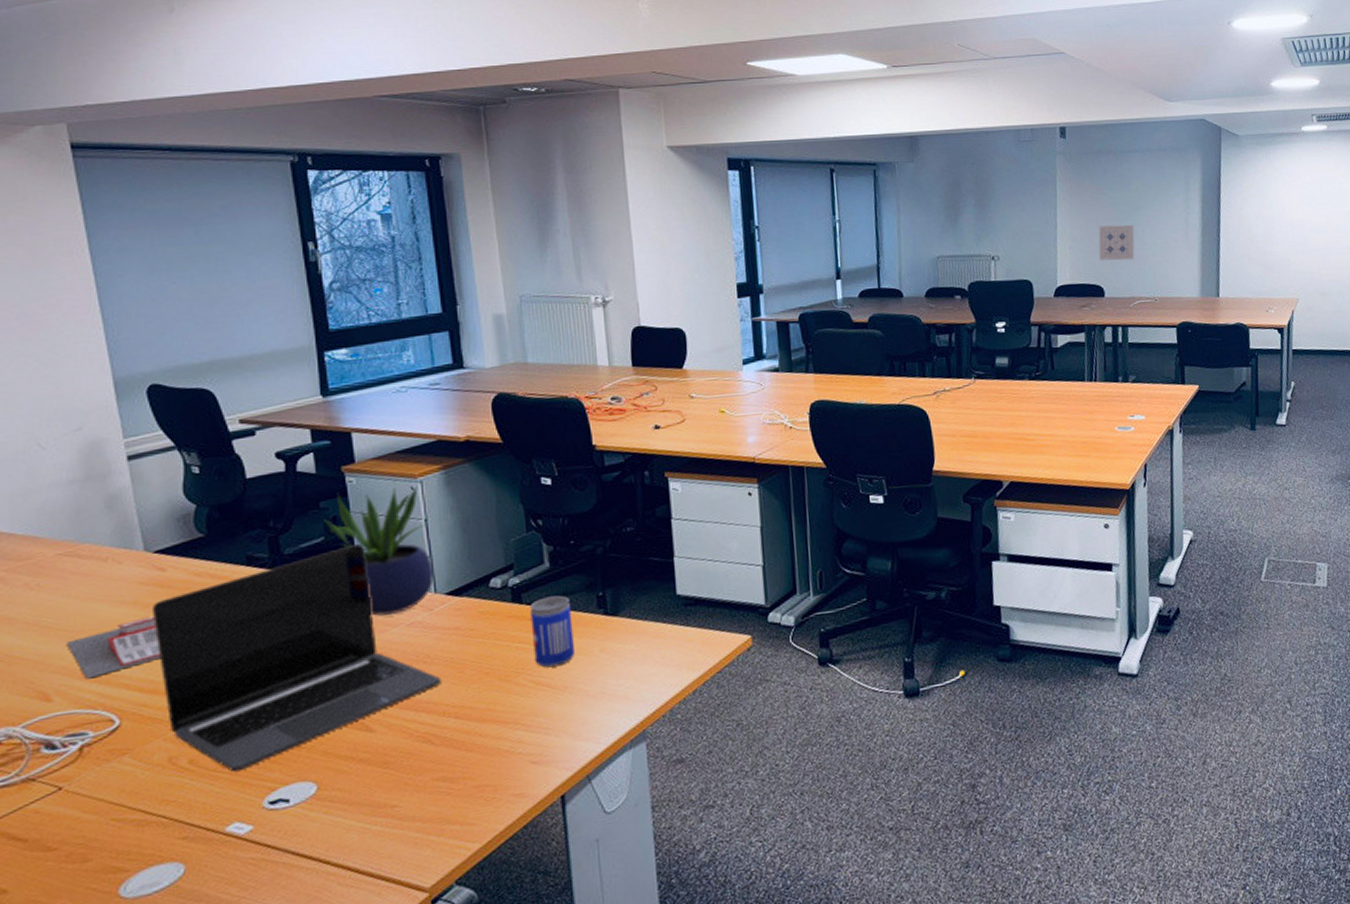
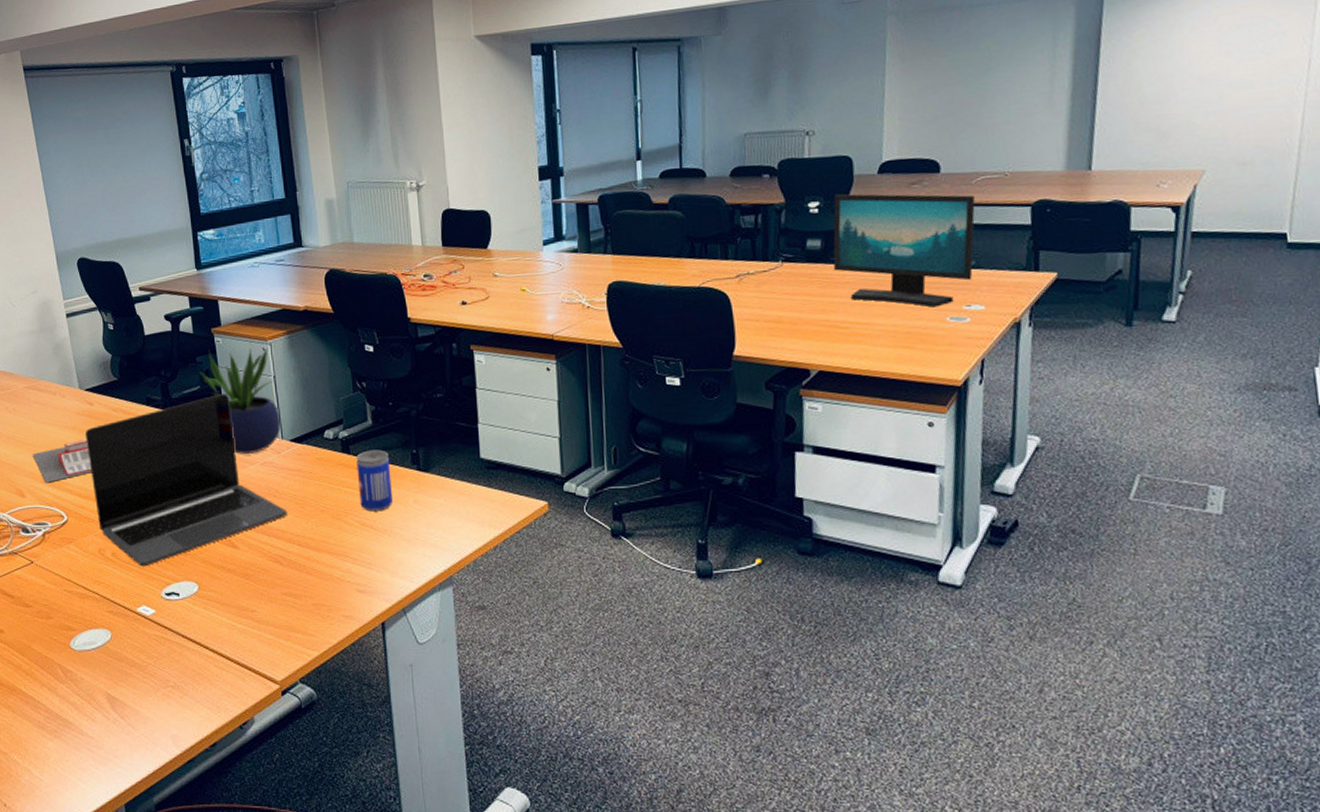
computer monitor: none [1018,314,1134,419] -> present [833,193,975,308]
wall art: present [1098,224,1135,261] -> none [935,89,982,132]

